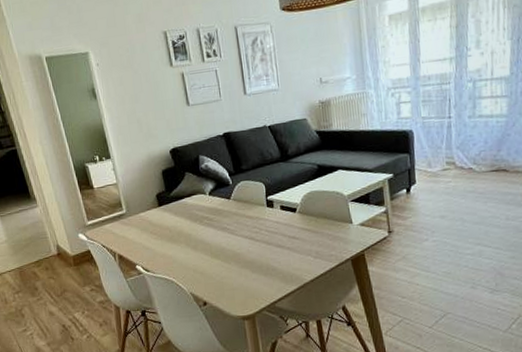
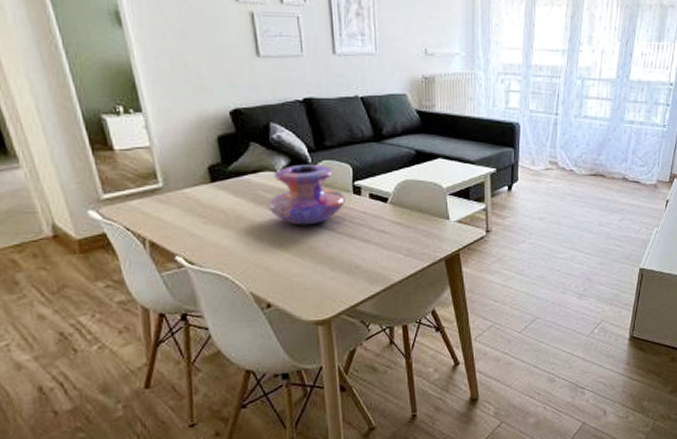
decorative vase: none [200,185,261,237] -> present [268,165,346,226]

